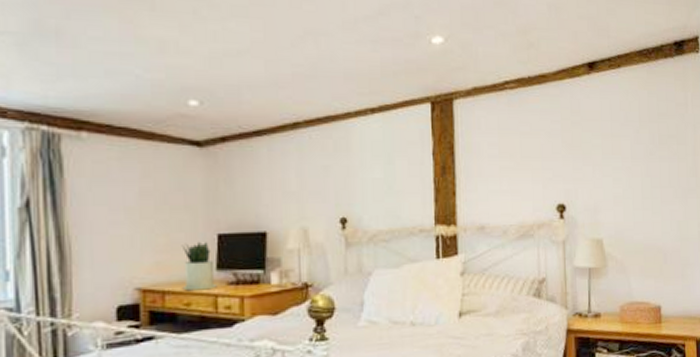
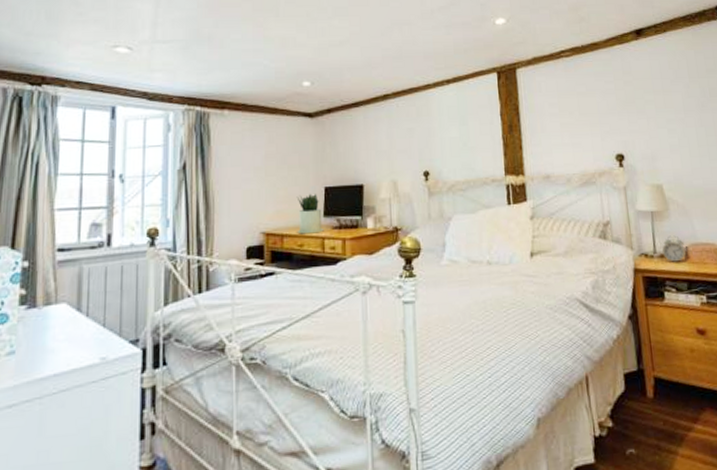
alarm clock: none [596,294,621,323] -> present [662,235,687,263]

